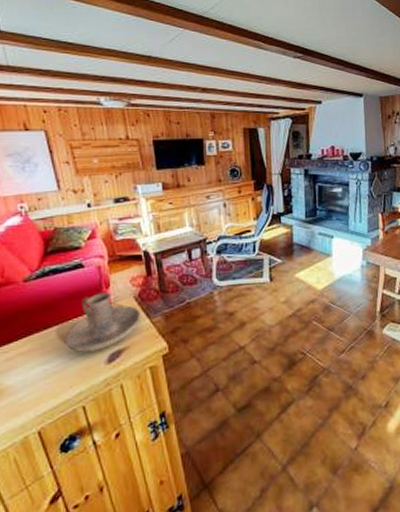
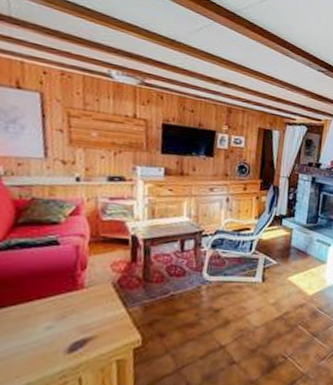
candle holder: present [64,292,141,353] -> none [19,275,117,339]

